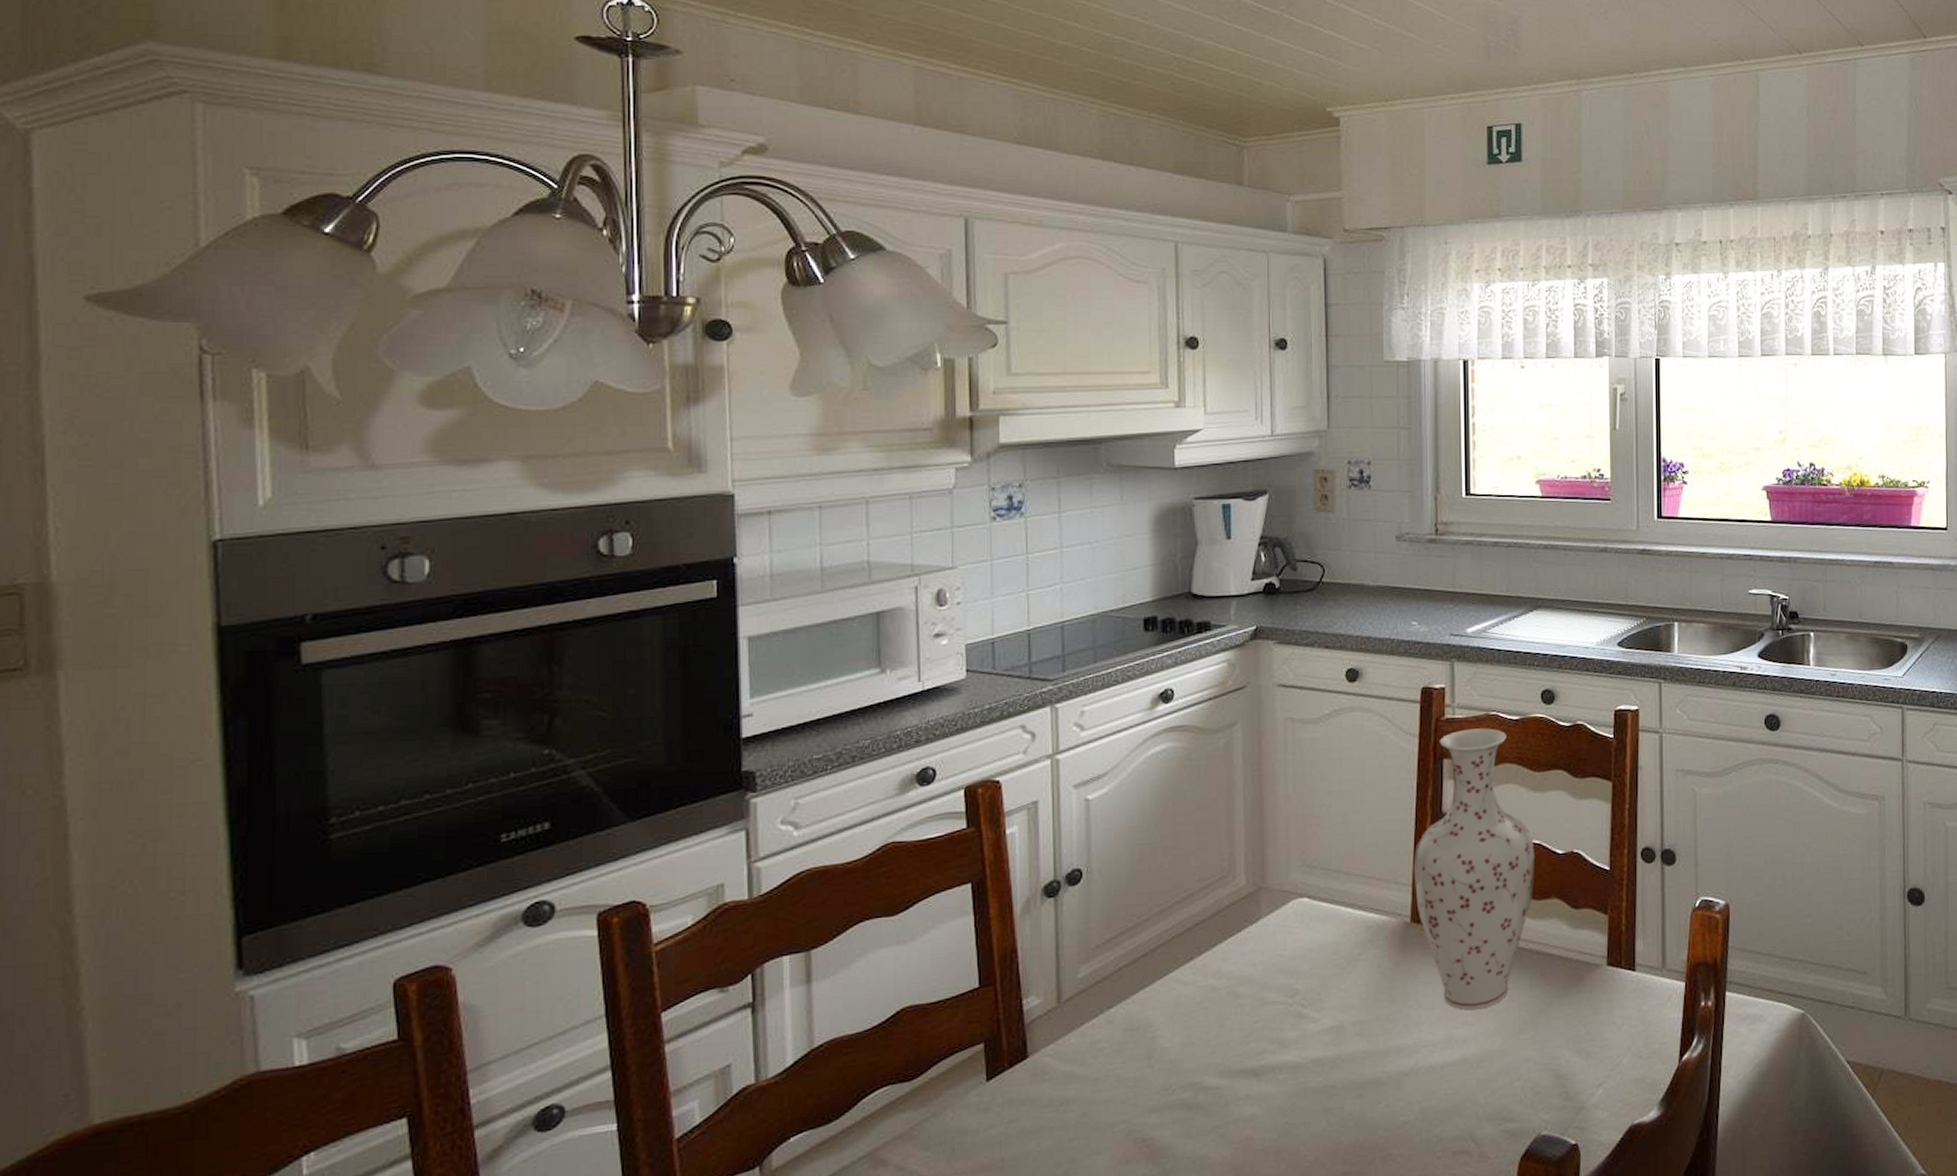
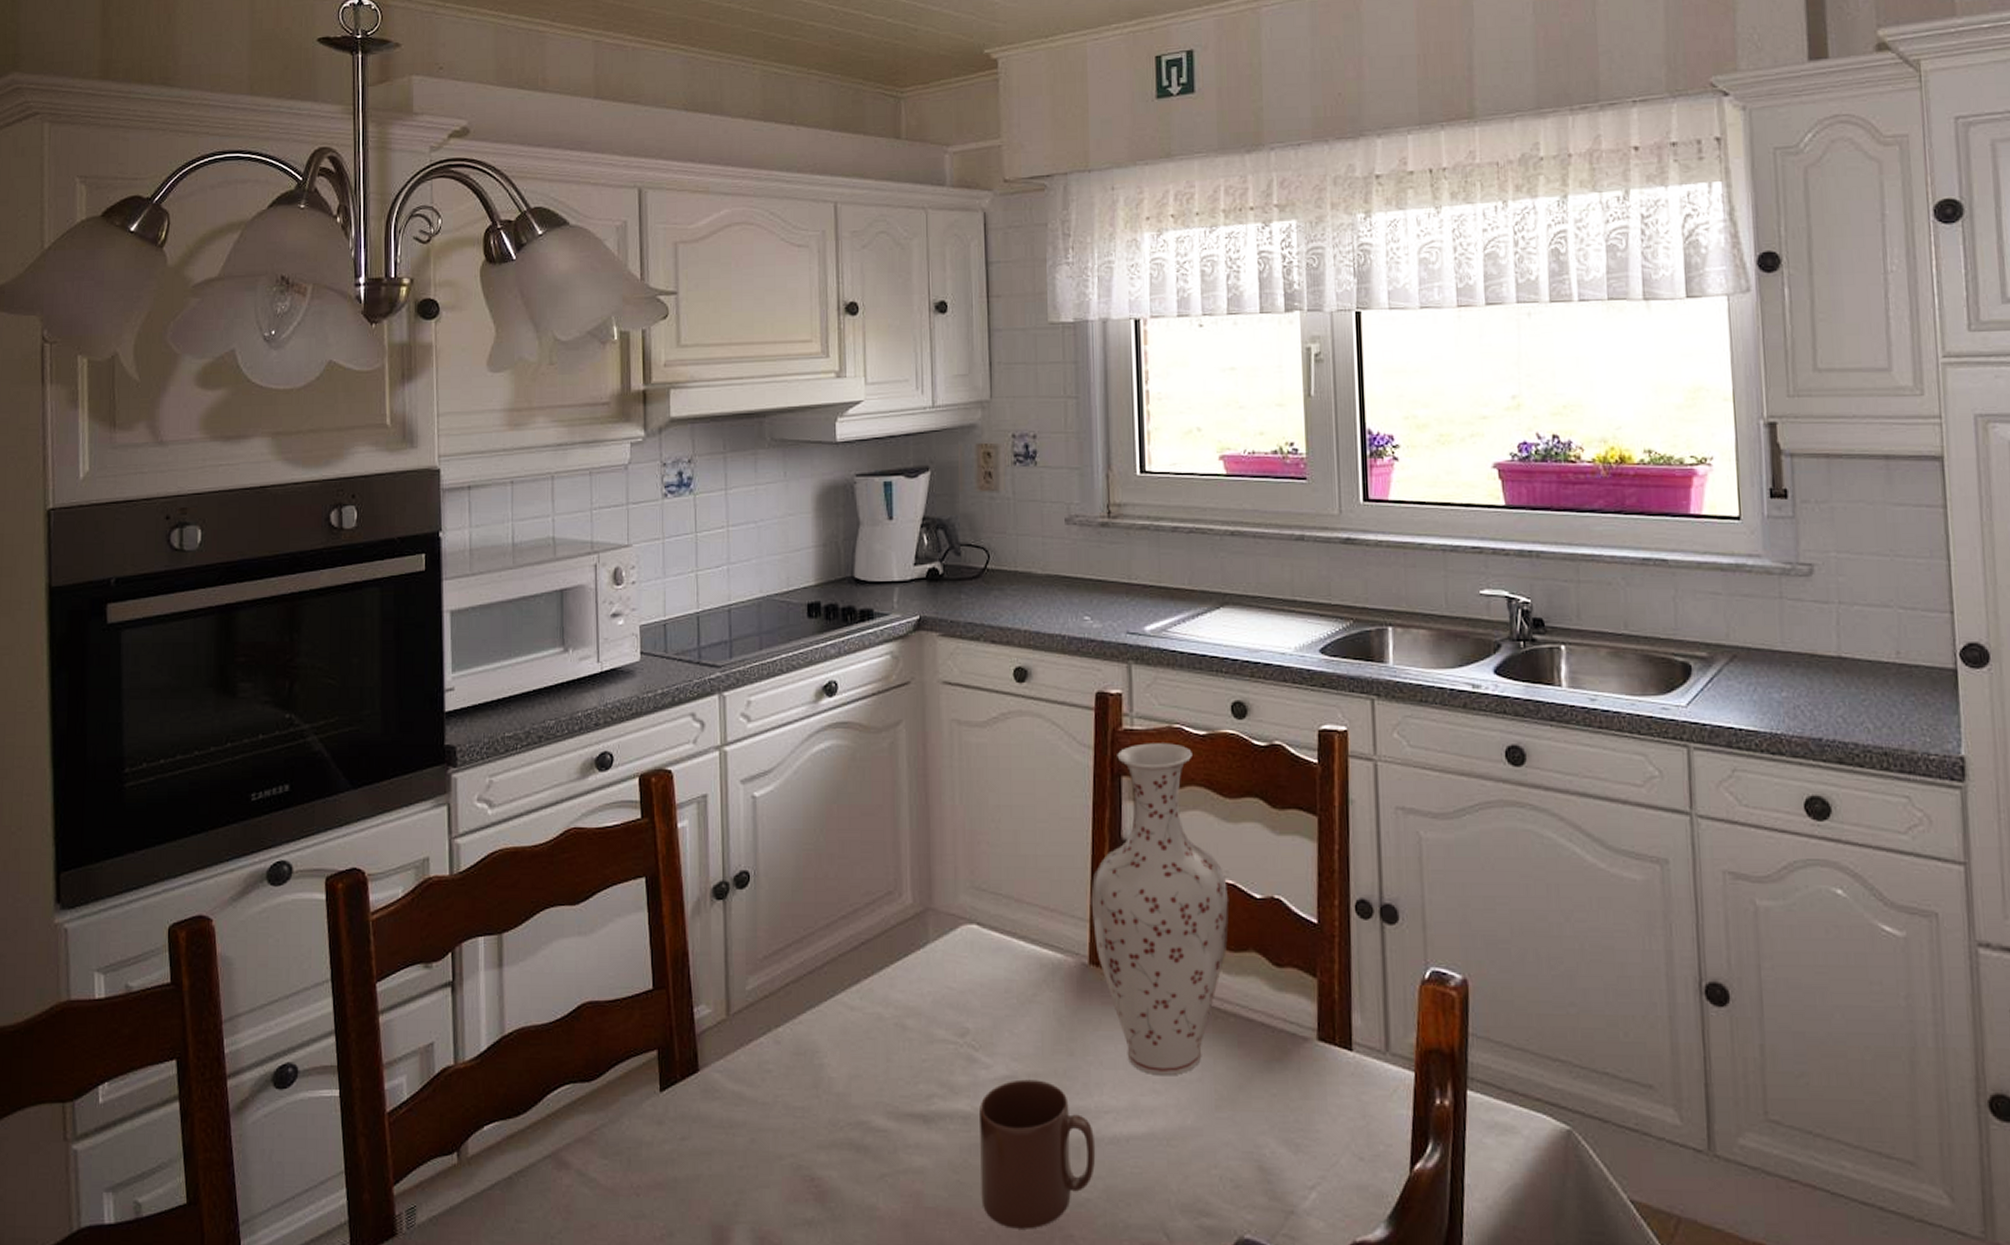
mug: none [1308,1026,1414,1157] -> present [980,1079,1096,1229]

